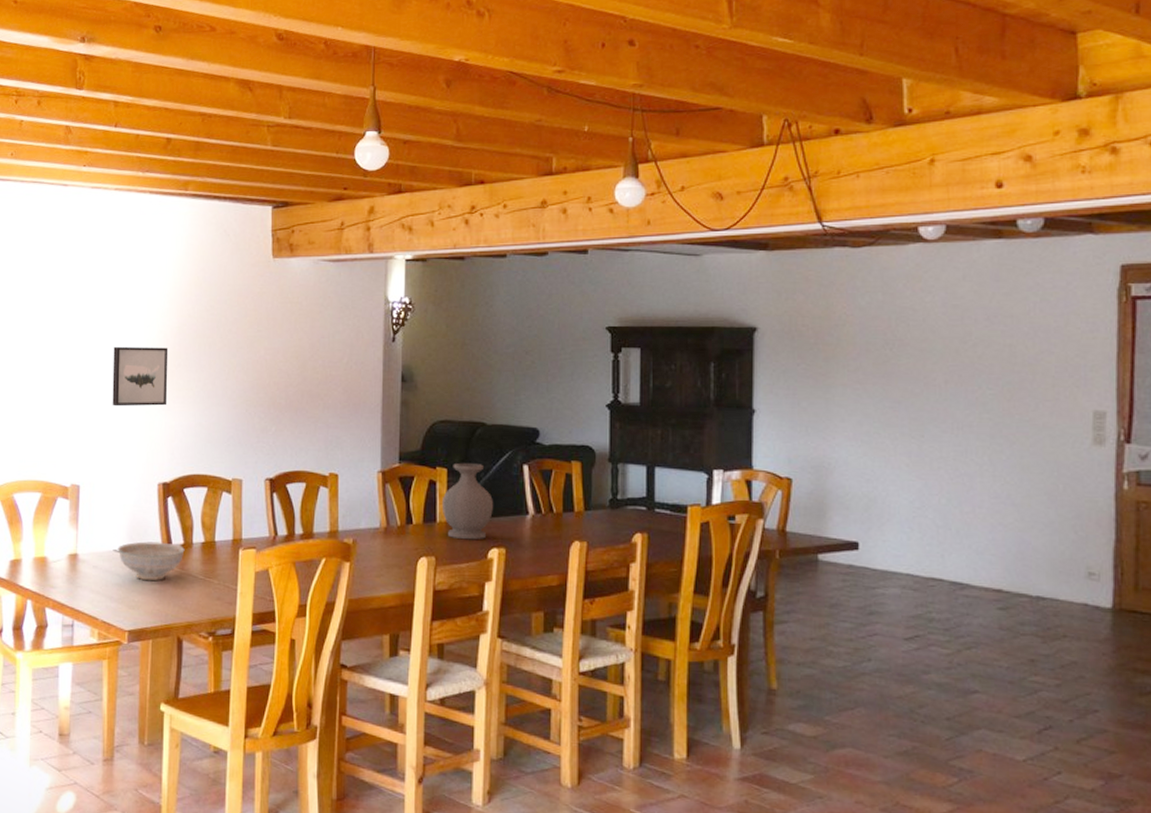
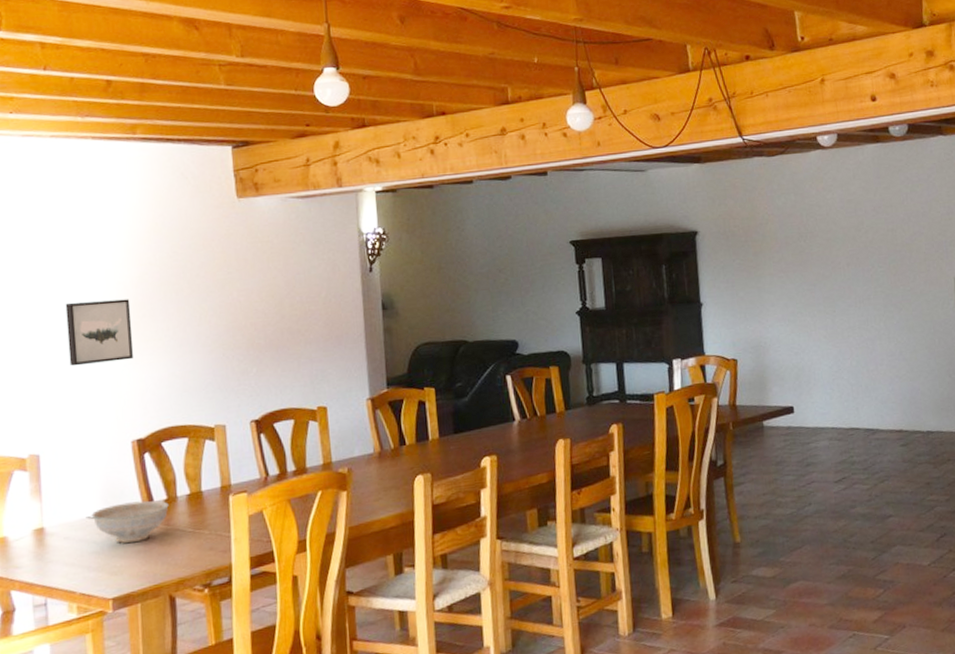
vase: present [441,462,493,540] -> none [432,380,482,453]

